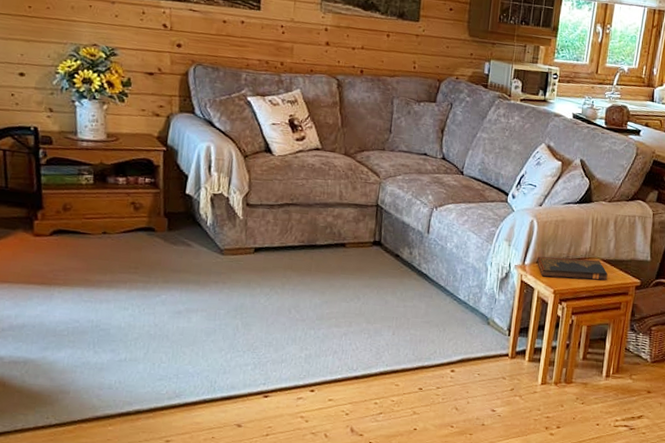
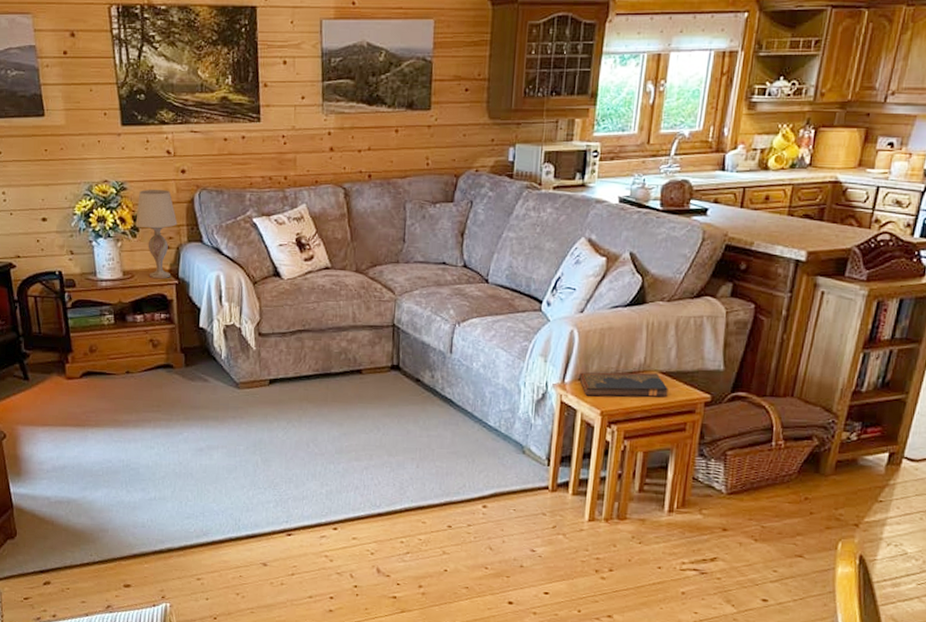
table lamp: none [124,58,170,145] -> present [135,189,178,279]

